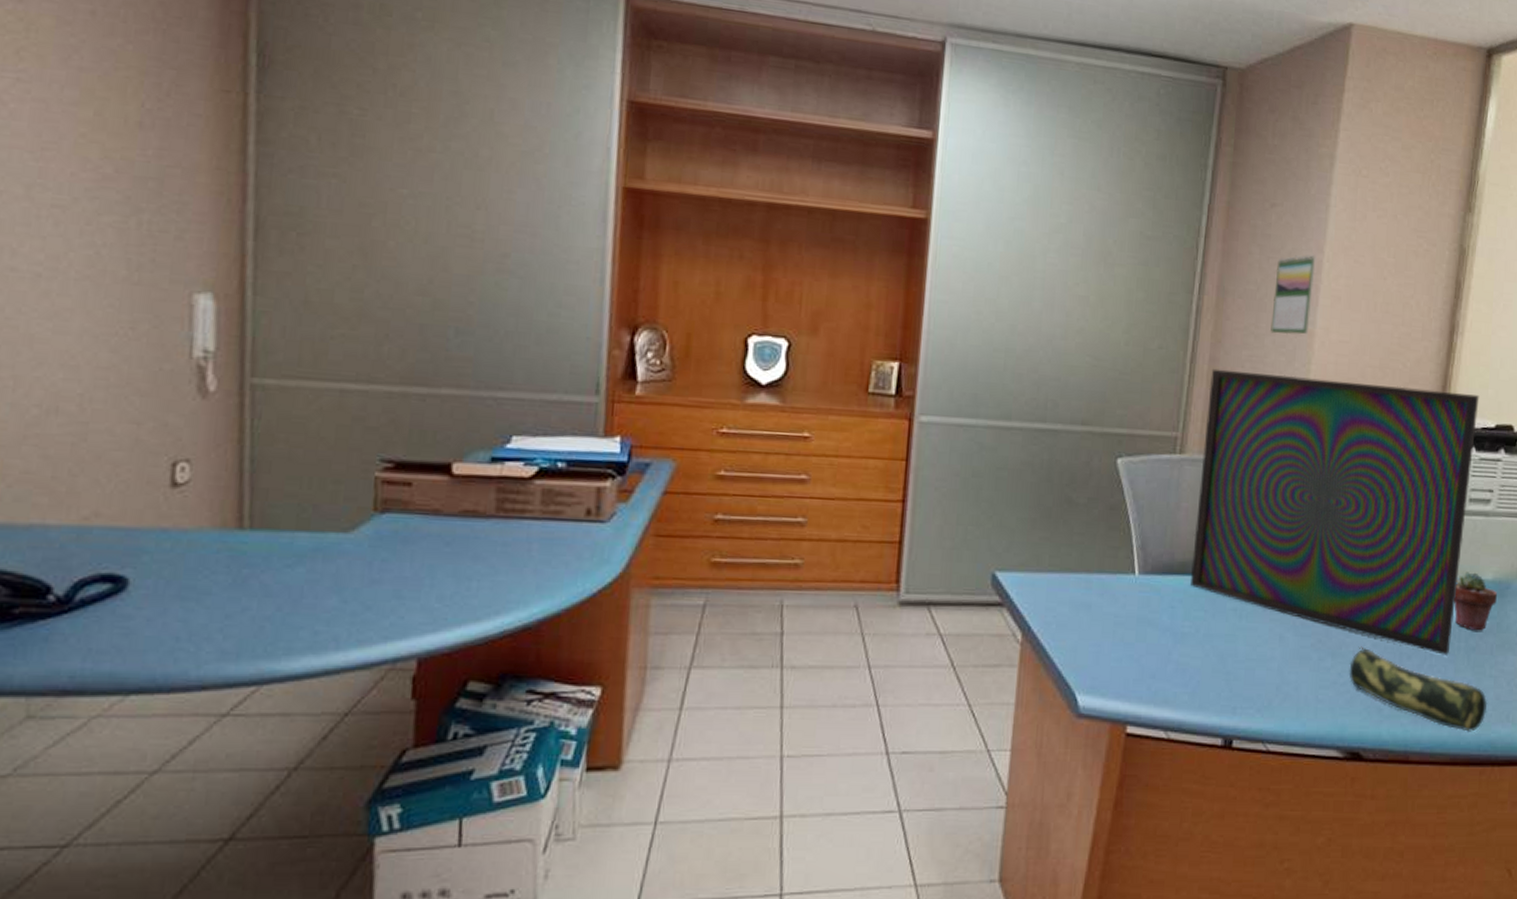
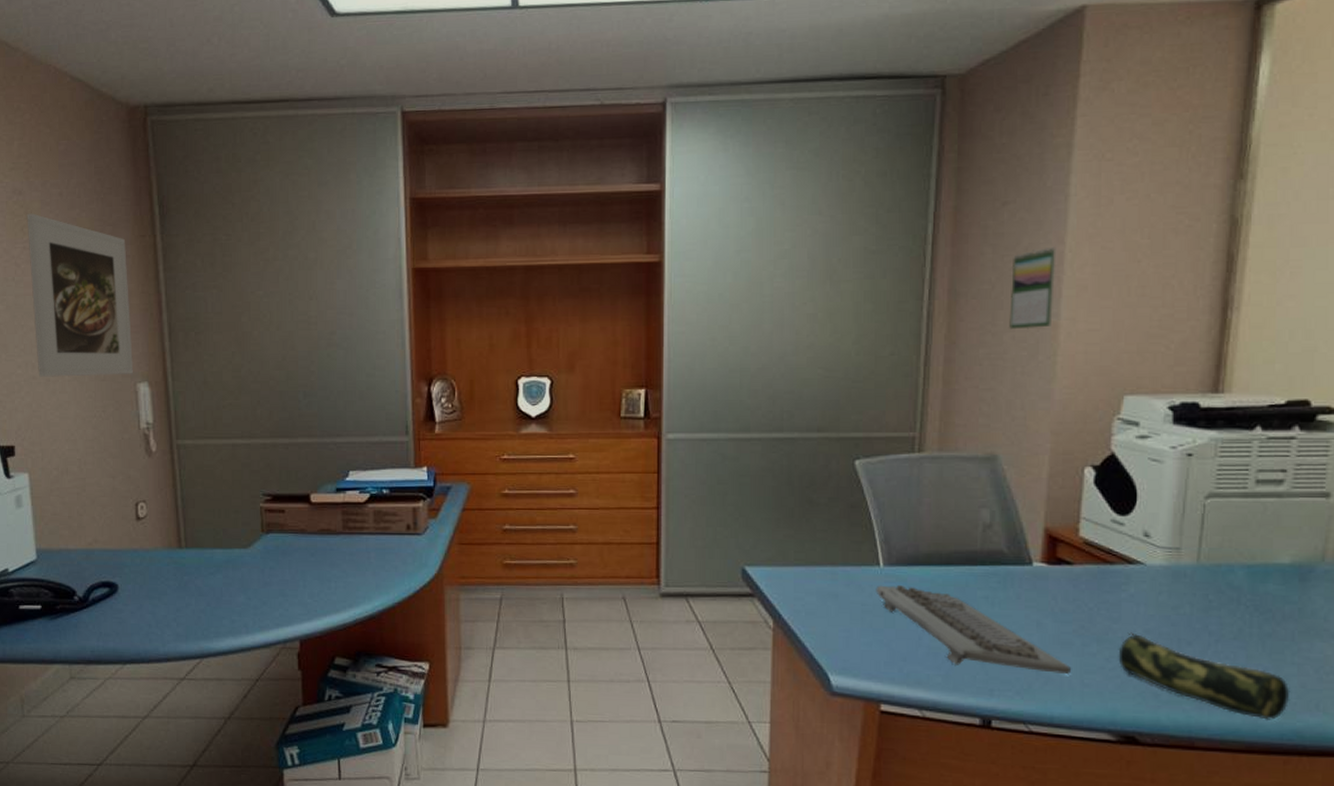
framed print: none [21,31,197,280] -> present [27,213,134,377]
keyboard: none [1129,595,1307,689] -> present [876,585,1071,674]
monitor: present [1191,368,1480,655] -> none [938,368,1264,641]
potted succulent: present [1454,572,1498,631] -> none [1242,556,1298,617]

